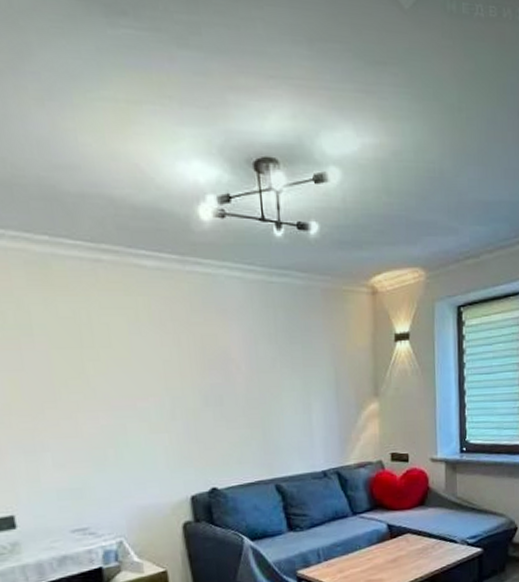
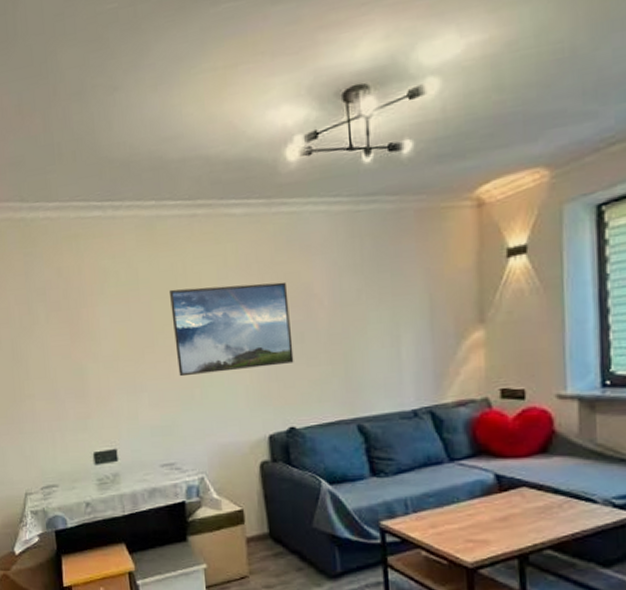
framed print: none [72,339,214,436] -> present [170,281,294,377]

